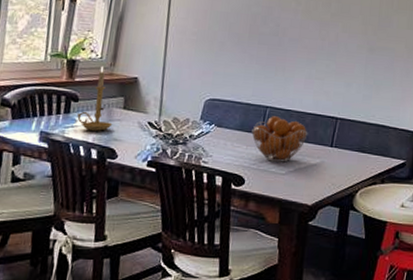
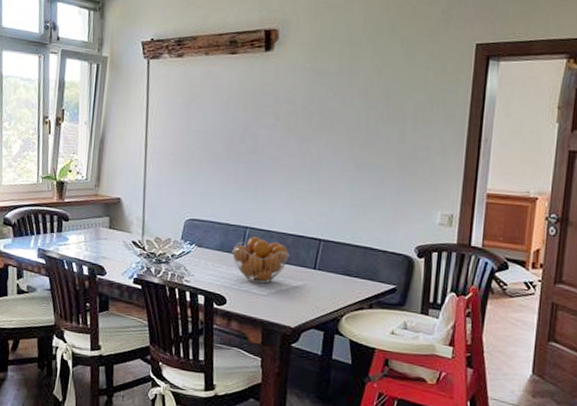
candle holder: present [77,66,113,131] -> none [69,187,100,249]

